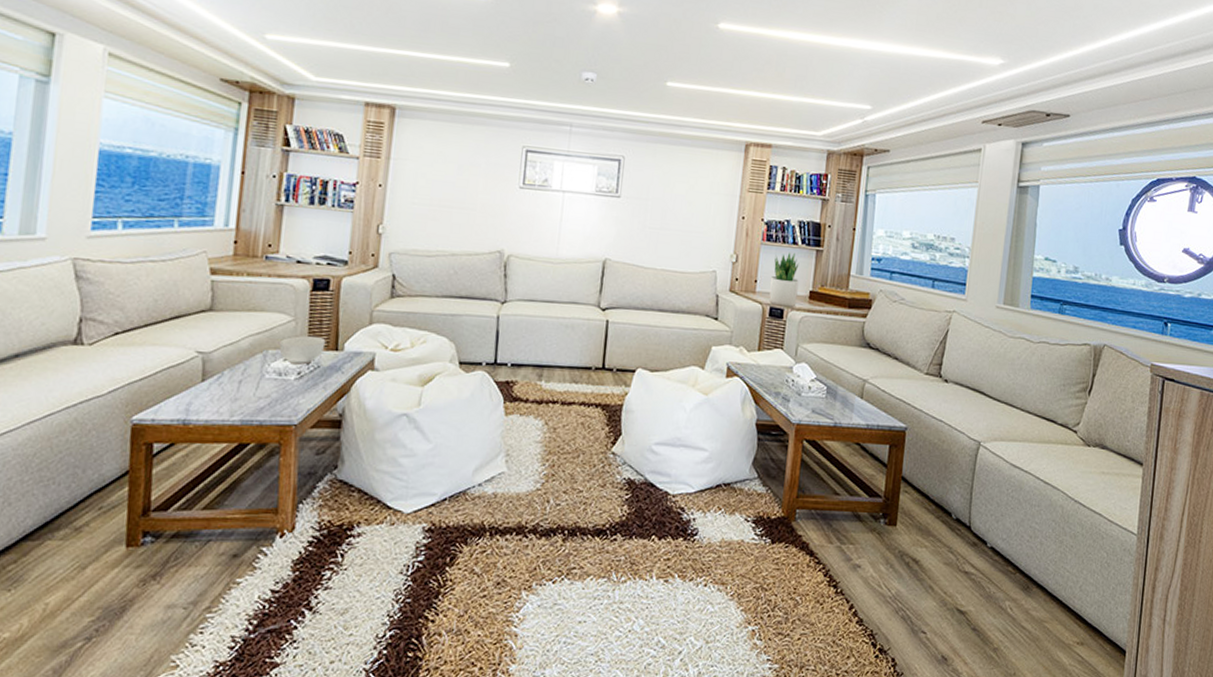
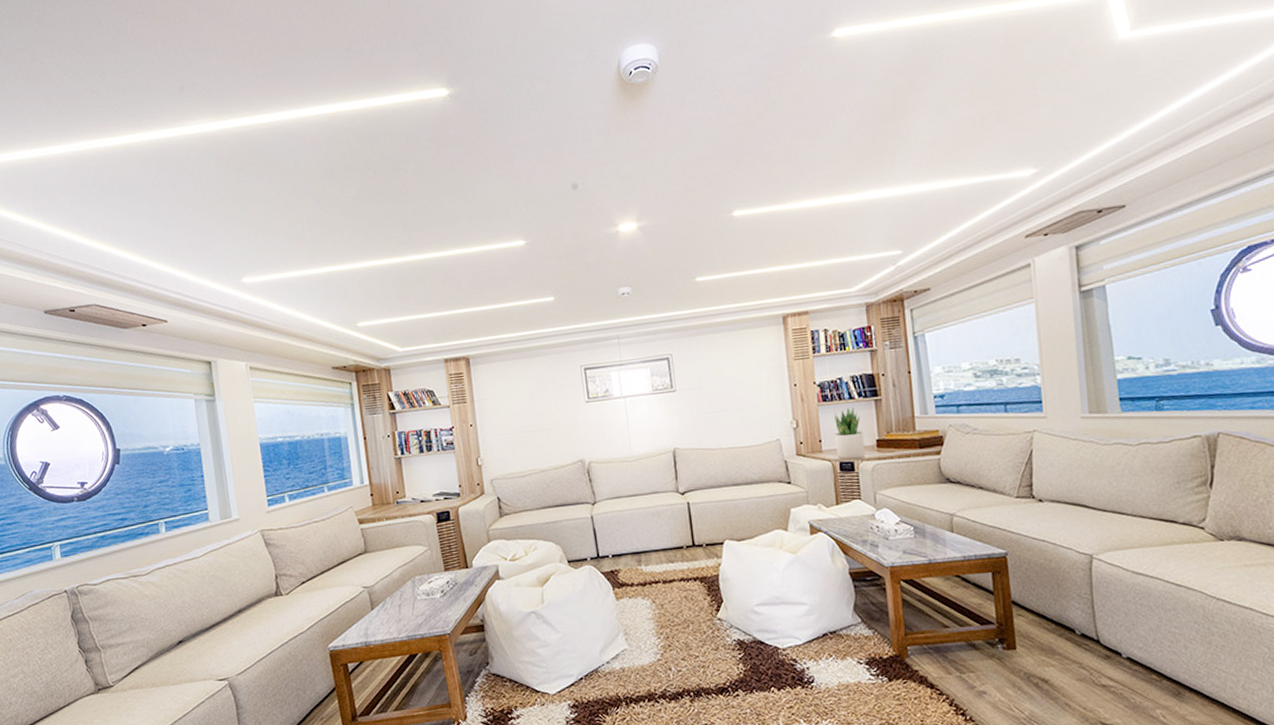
bowl: present [278,335,326,366] -> none [421,559,458,586]

